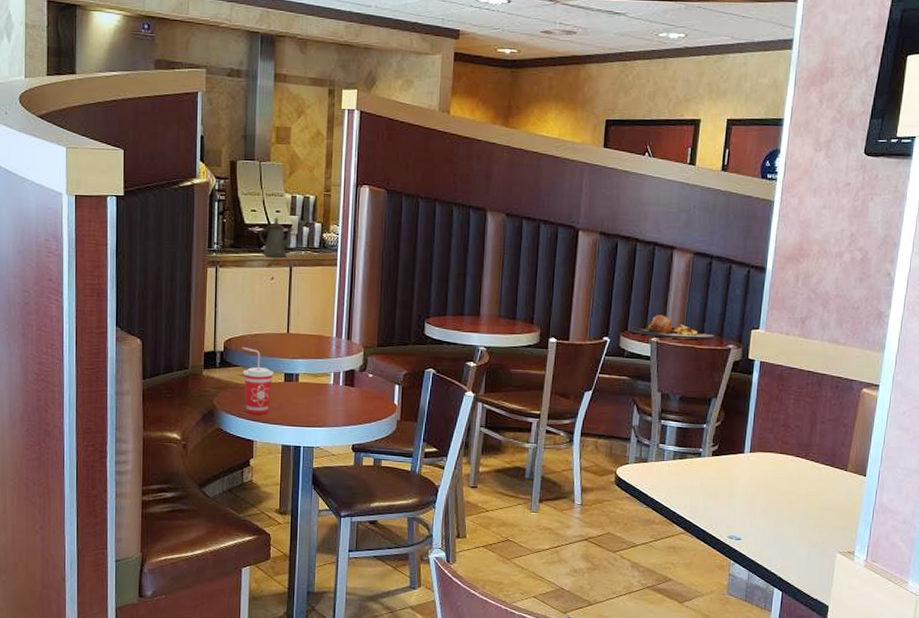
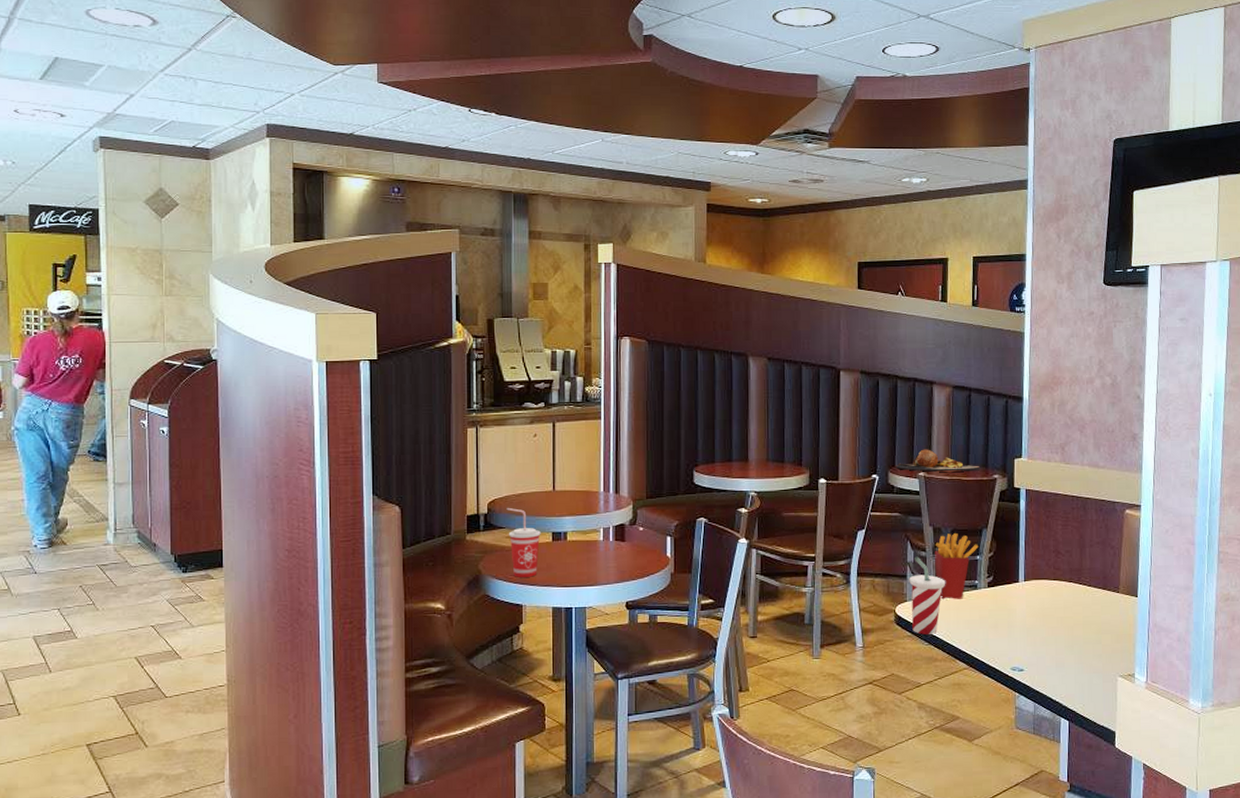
coffee pot: present [258,218,294,258] -> none [519,374,556,414]
beverage cup: none [632,421,670,498] -> present [909,556,946,635]
french fries: none [659,400,706,466] -> present [935,533,979,599]

